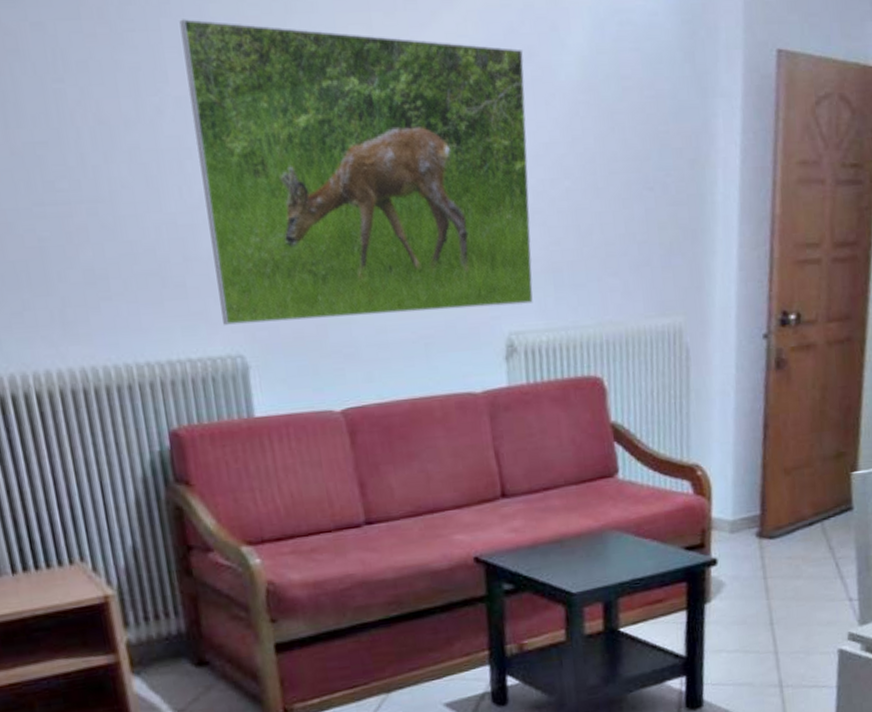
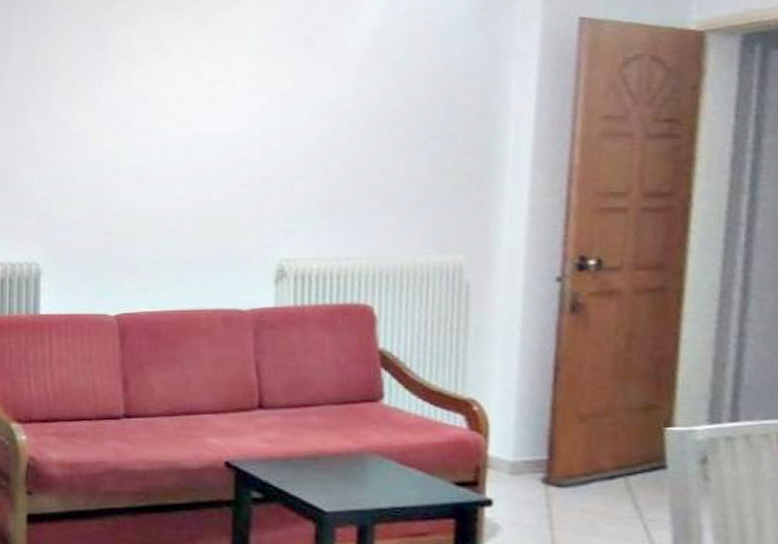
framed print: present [179,19,533,325] -> none [26,9,316,238]

